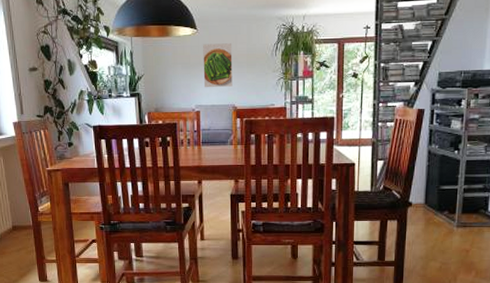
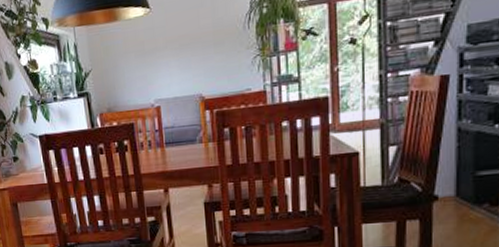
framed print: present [203,43,233,88] -> none [158,20,198,78]

